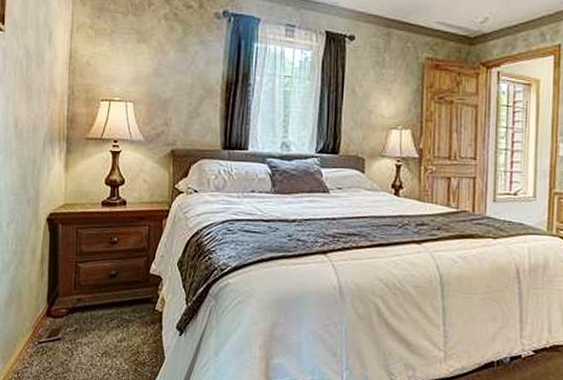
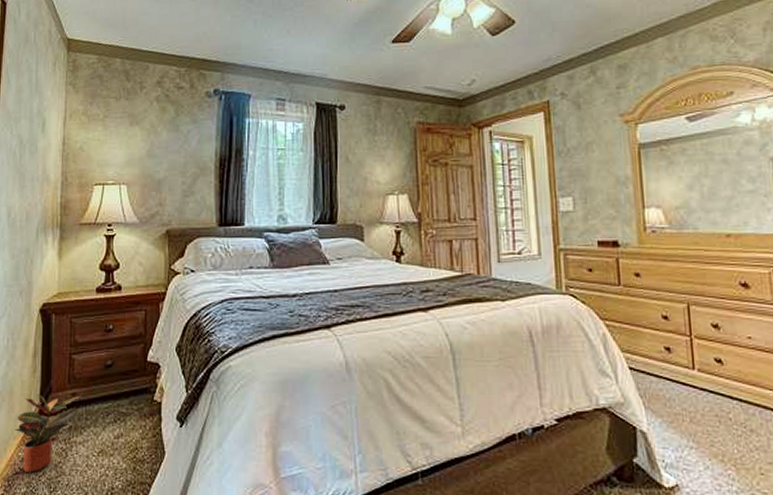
potted plant: none [23,297,86,368] -> present [14,394,81,474]

